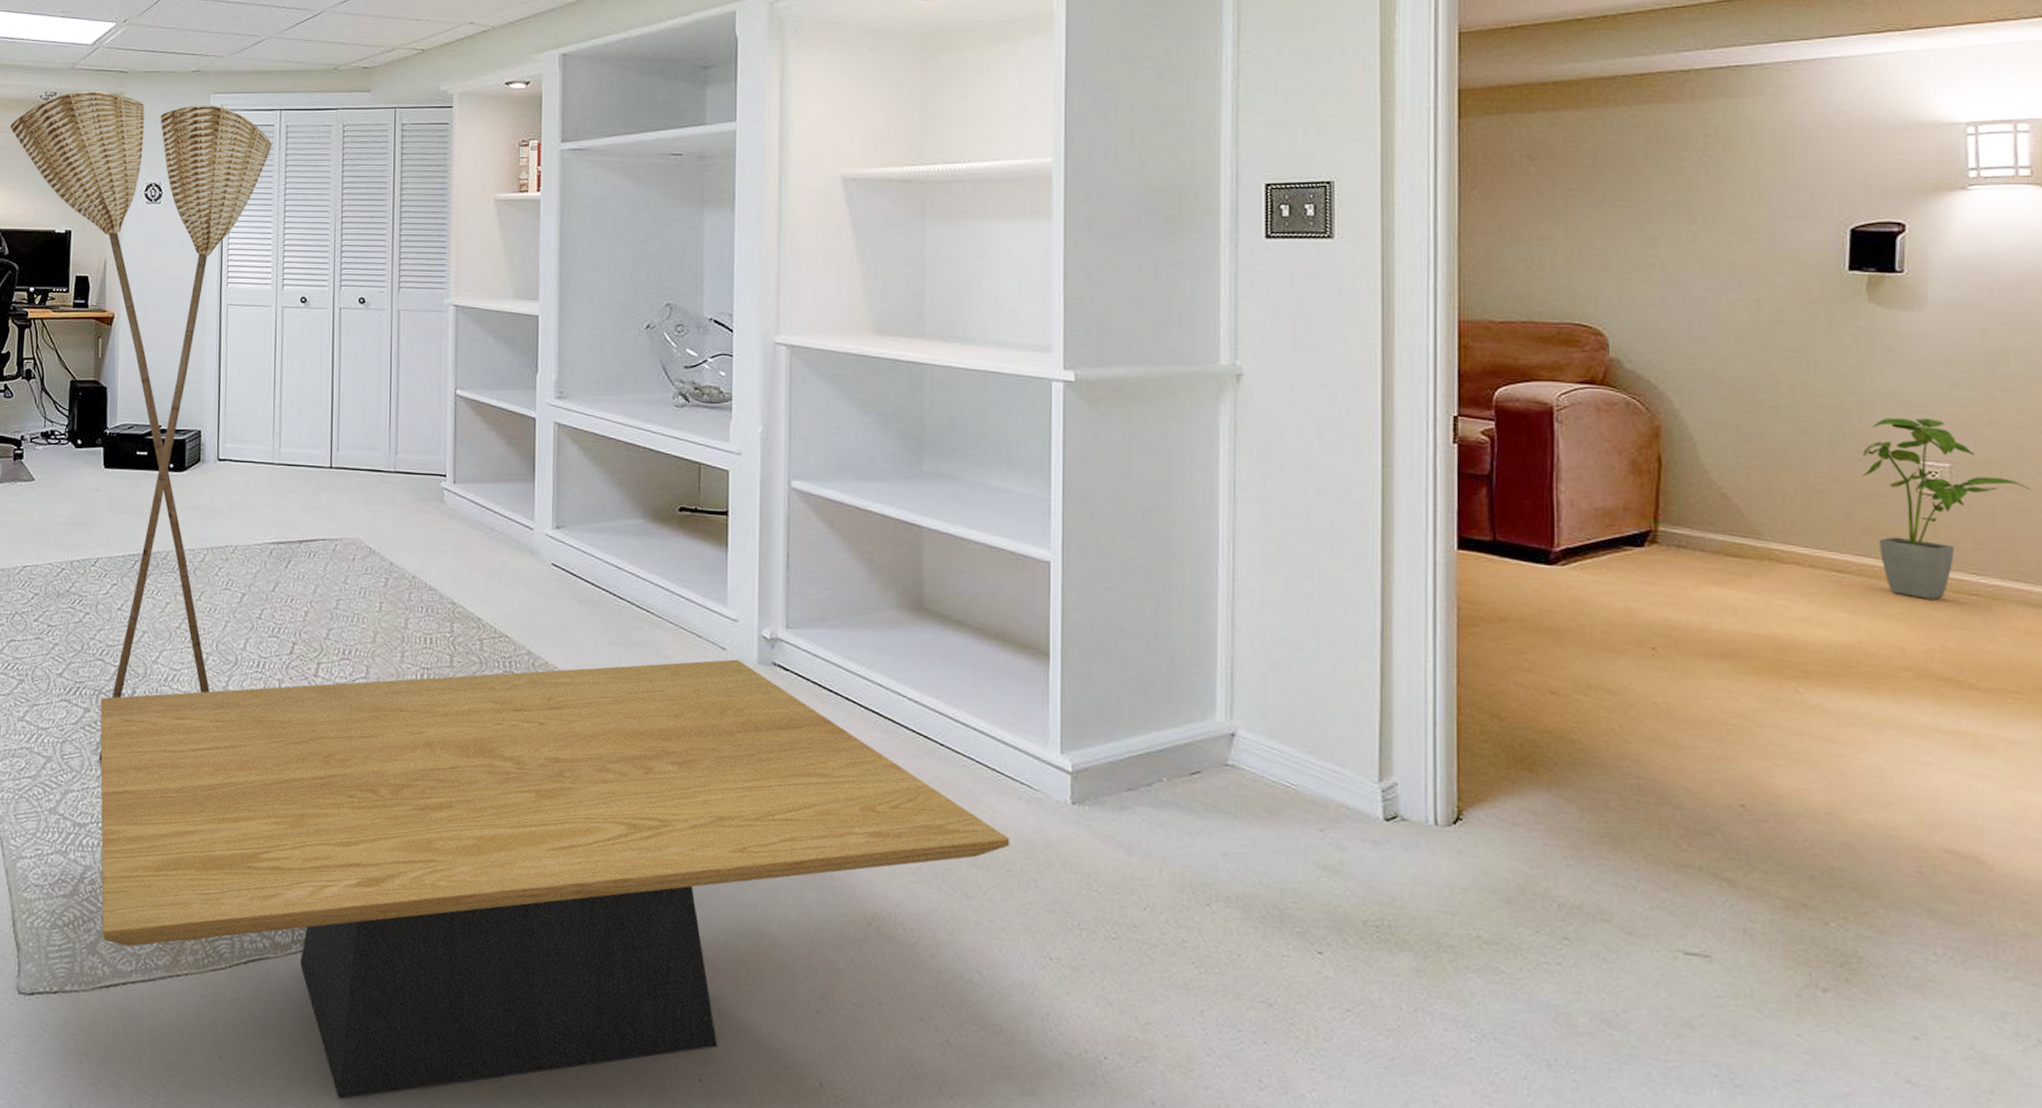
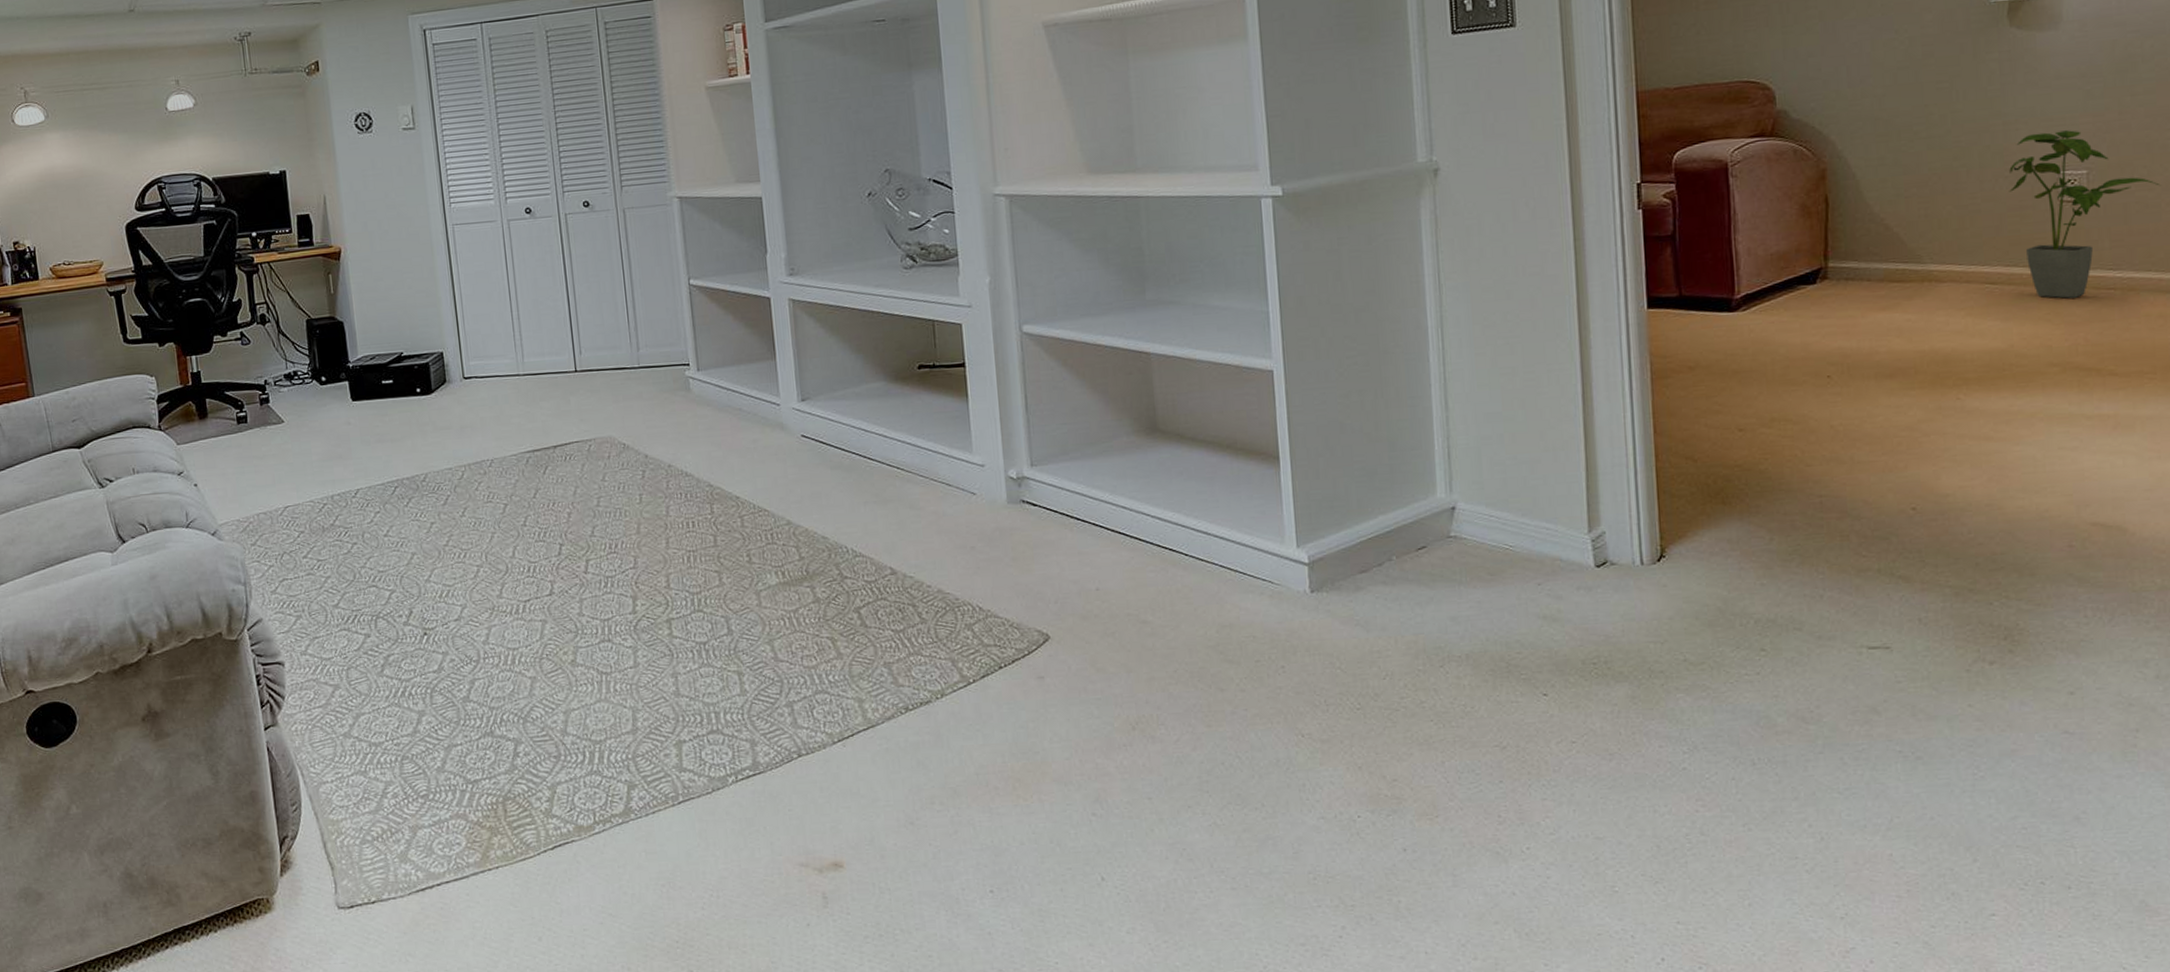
floor lamp: present [9,91,272,762] -> none [207,25,485,683]
coffee table: present [100,659,1010,1099] -> none [379,502,1257,958]

